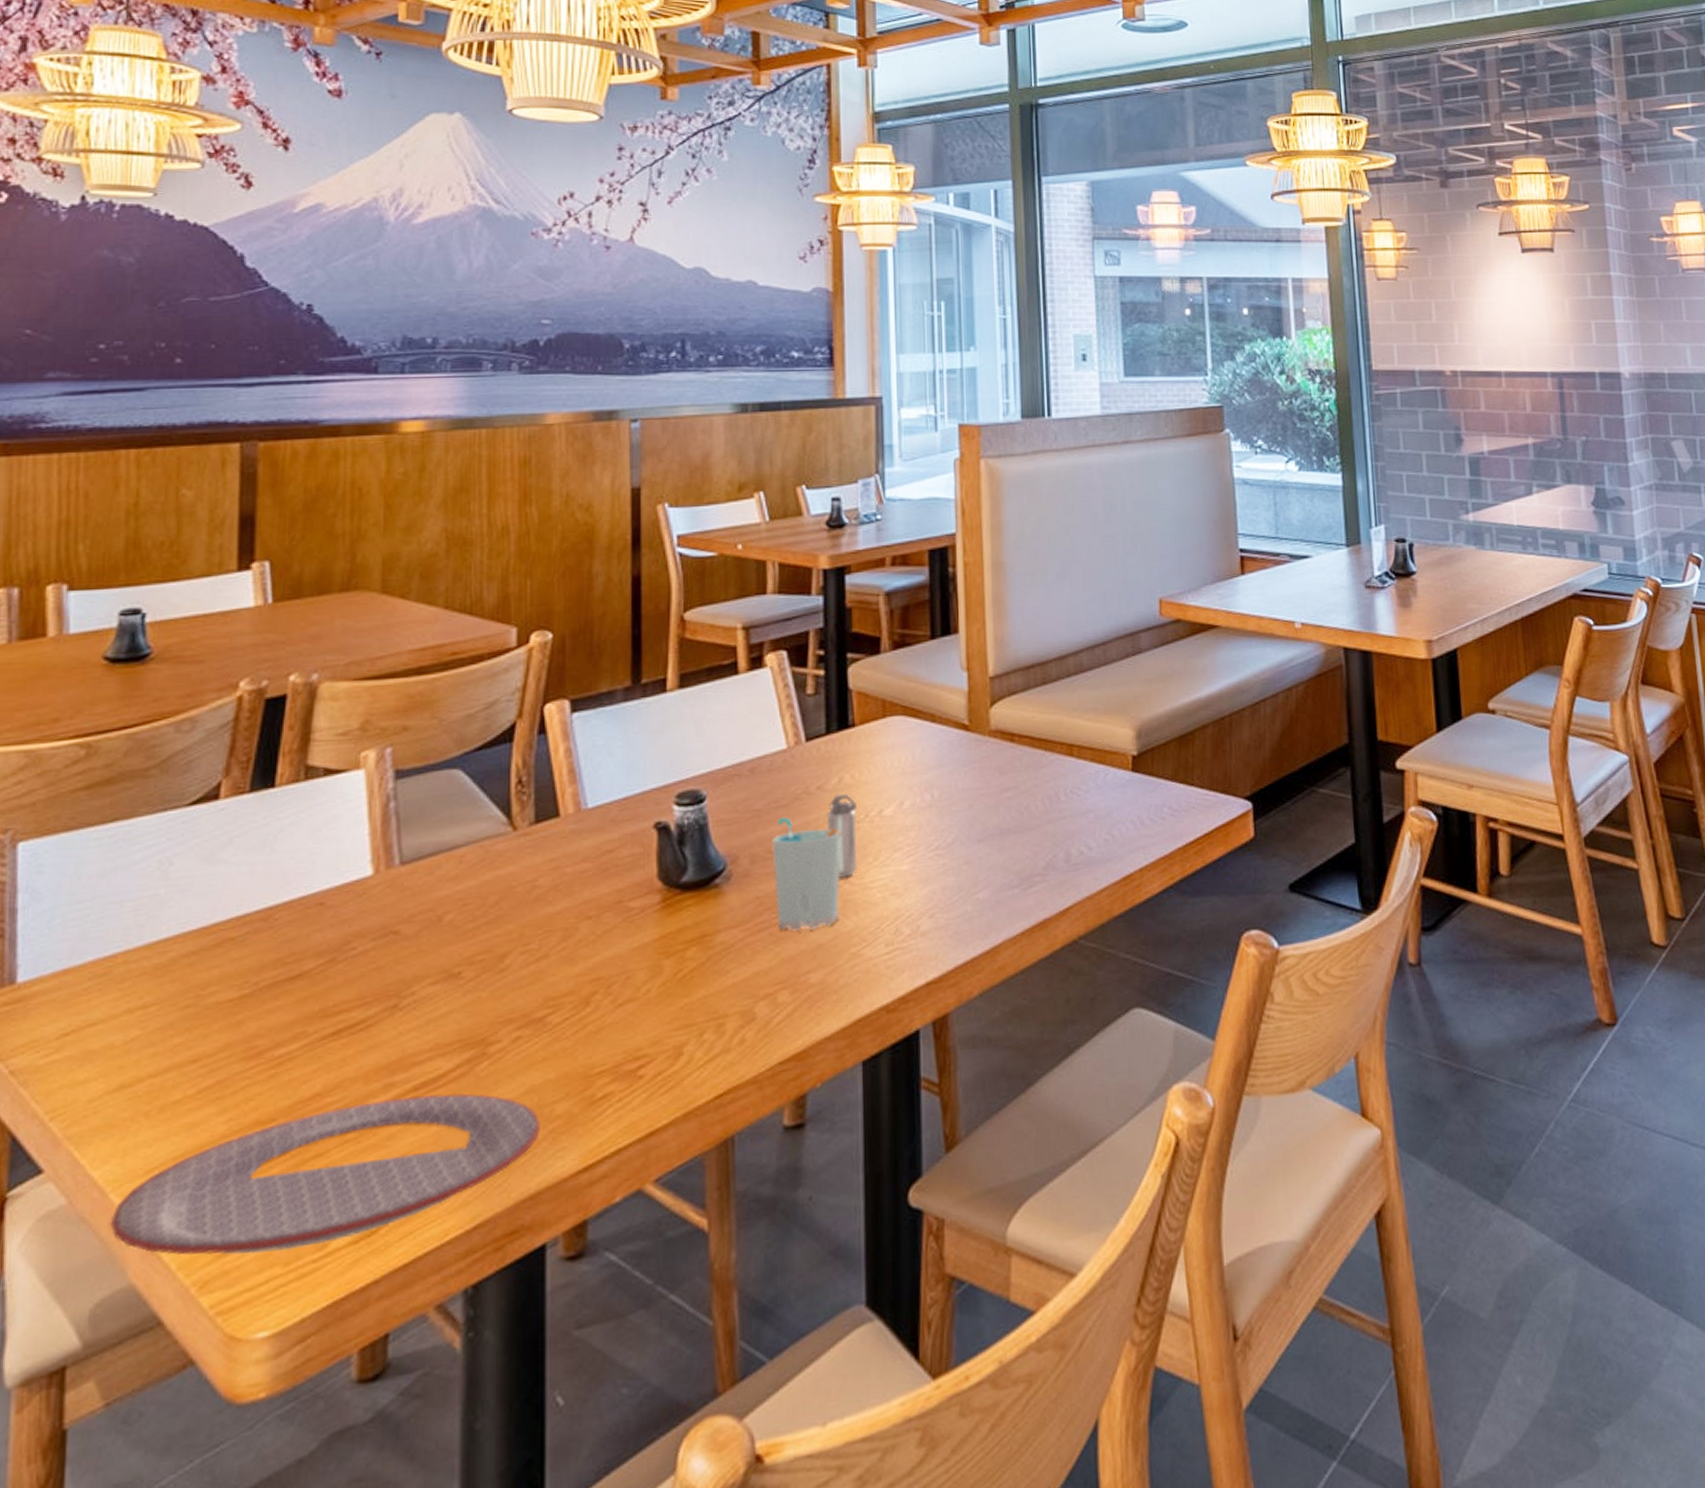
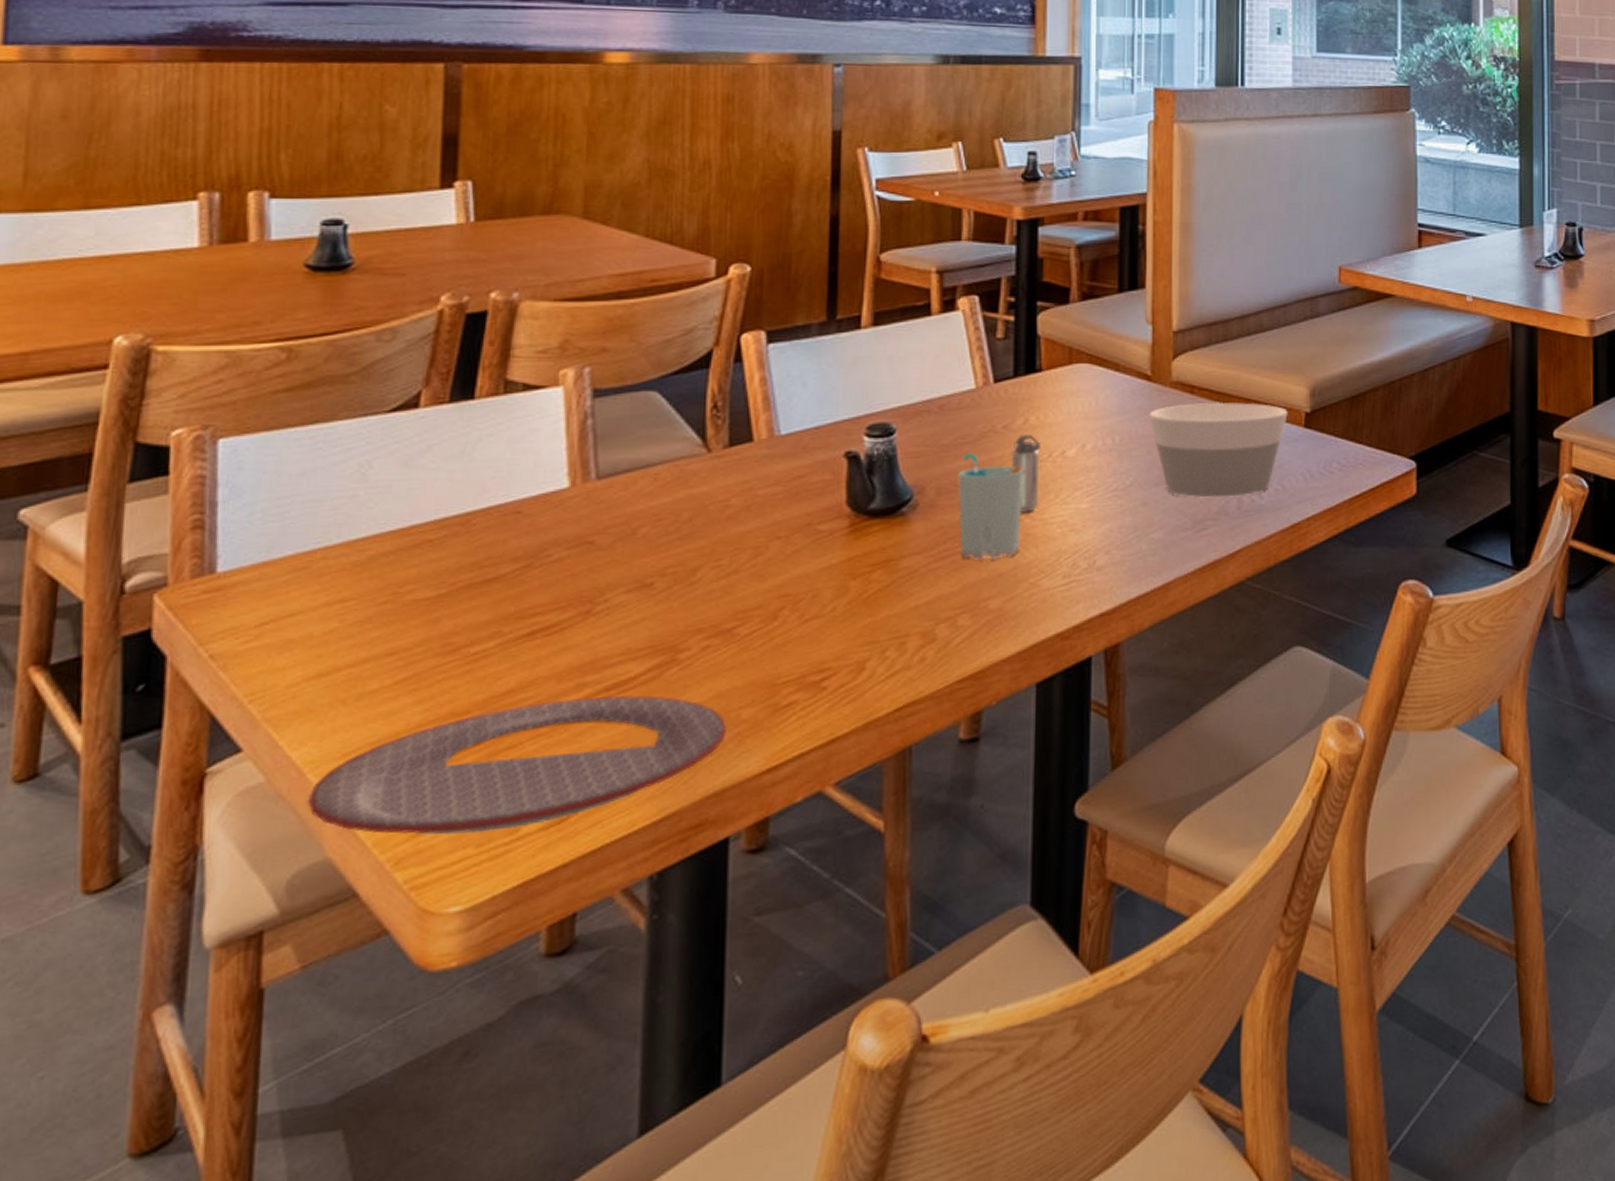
bowl: none [968,748,1114,853] -> present [1148,402,1288,498]

